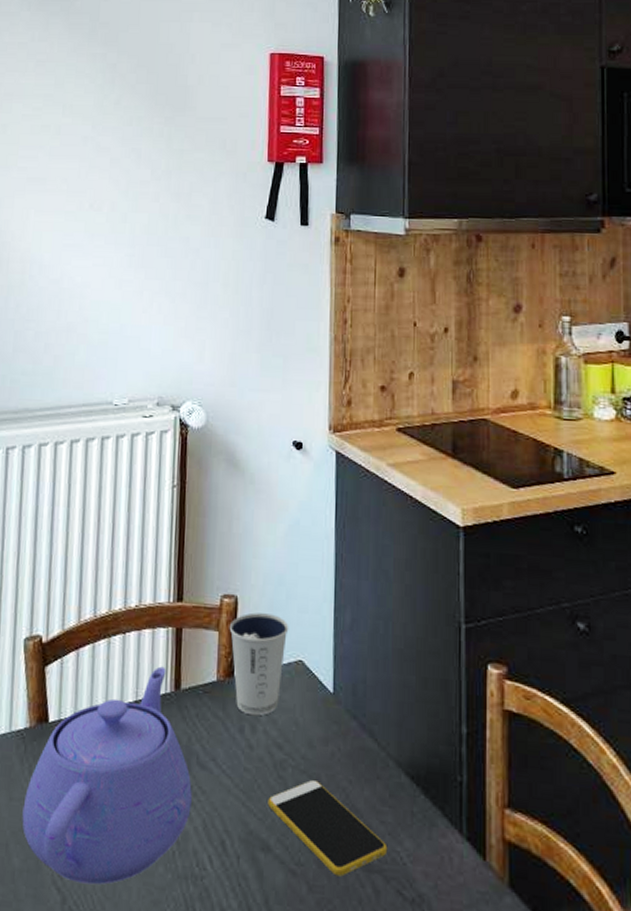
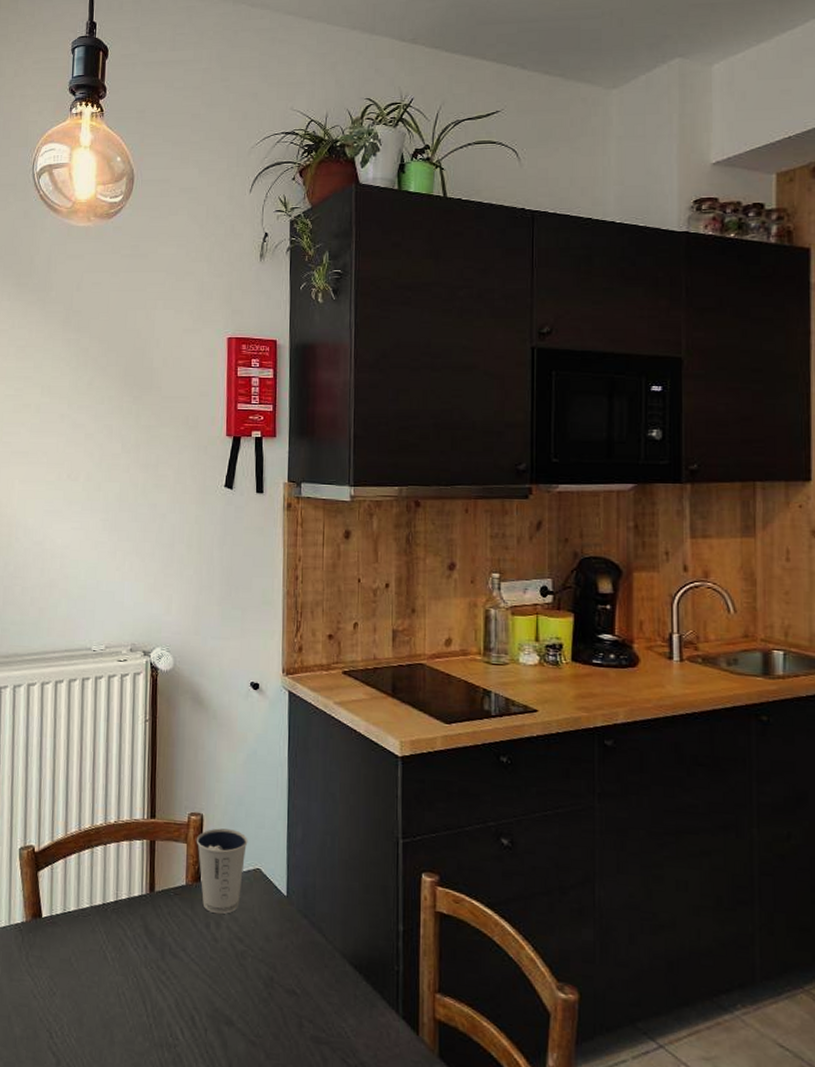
teapot: present [22,666,192,885] -> none [21,872,166,1050]
smartphone: present [267,780,388,877] -> none [230,968,334,1047]

